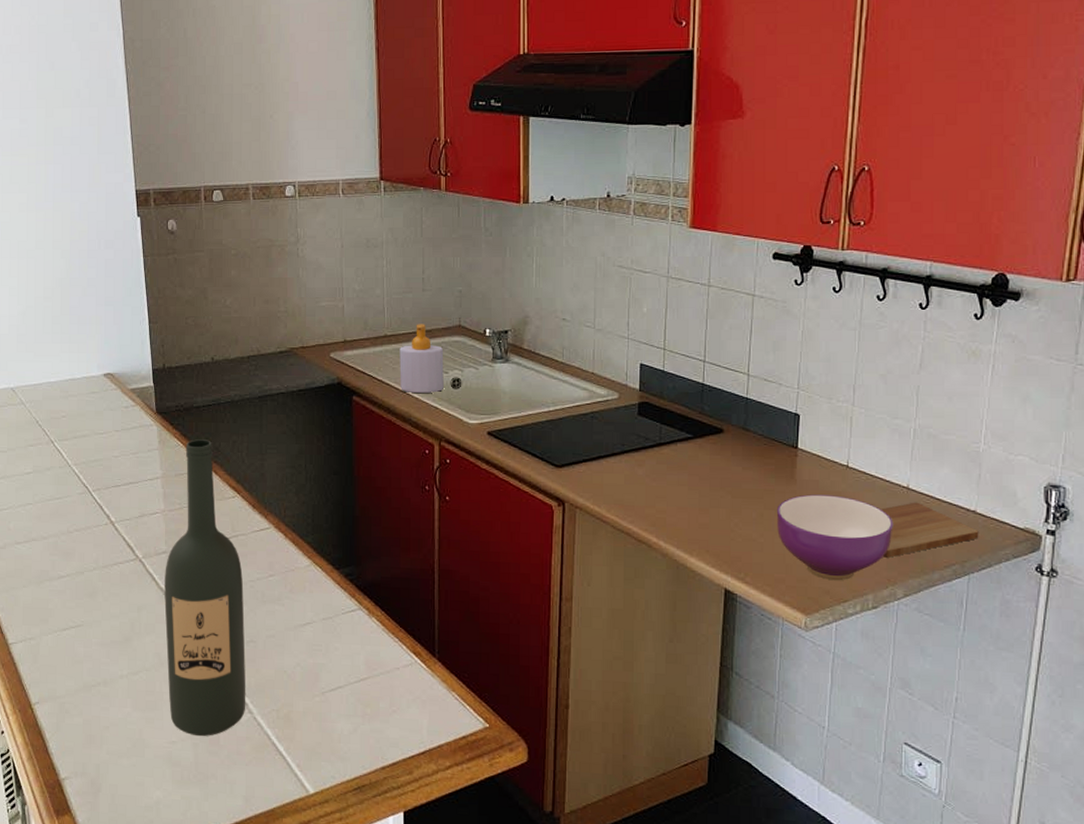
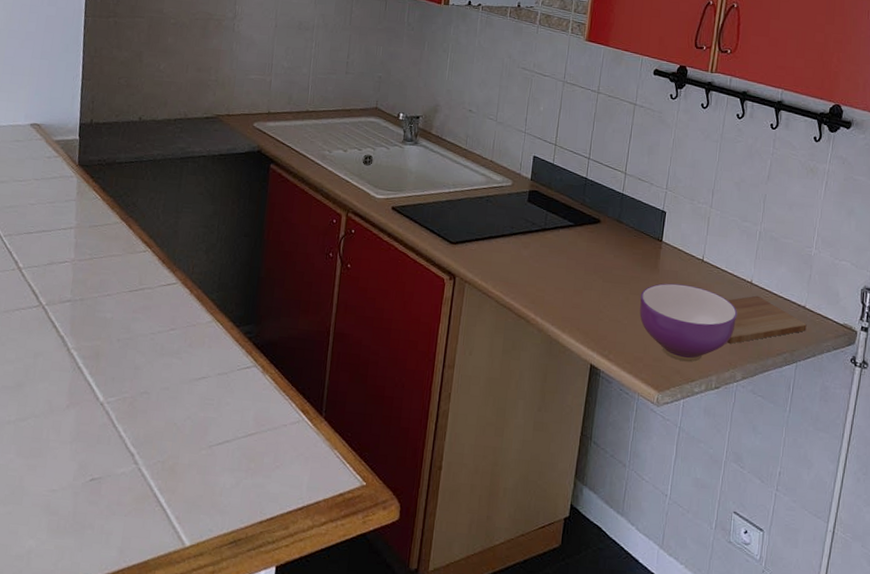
wine bottle: present [164,439,246,737] -> none [54,193,145,486]
soap bottle: present [399,324,444,394] -> none [316,103,360,168]

